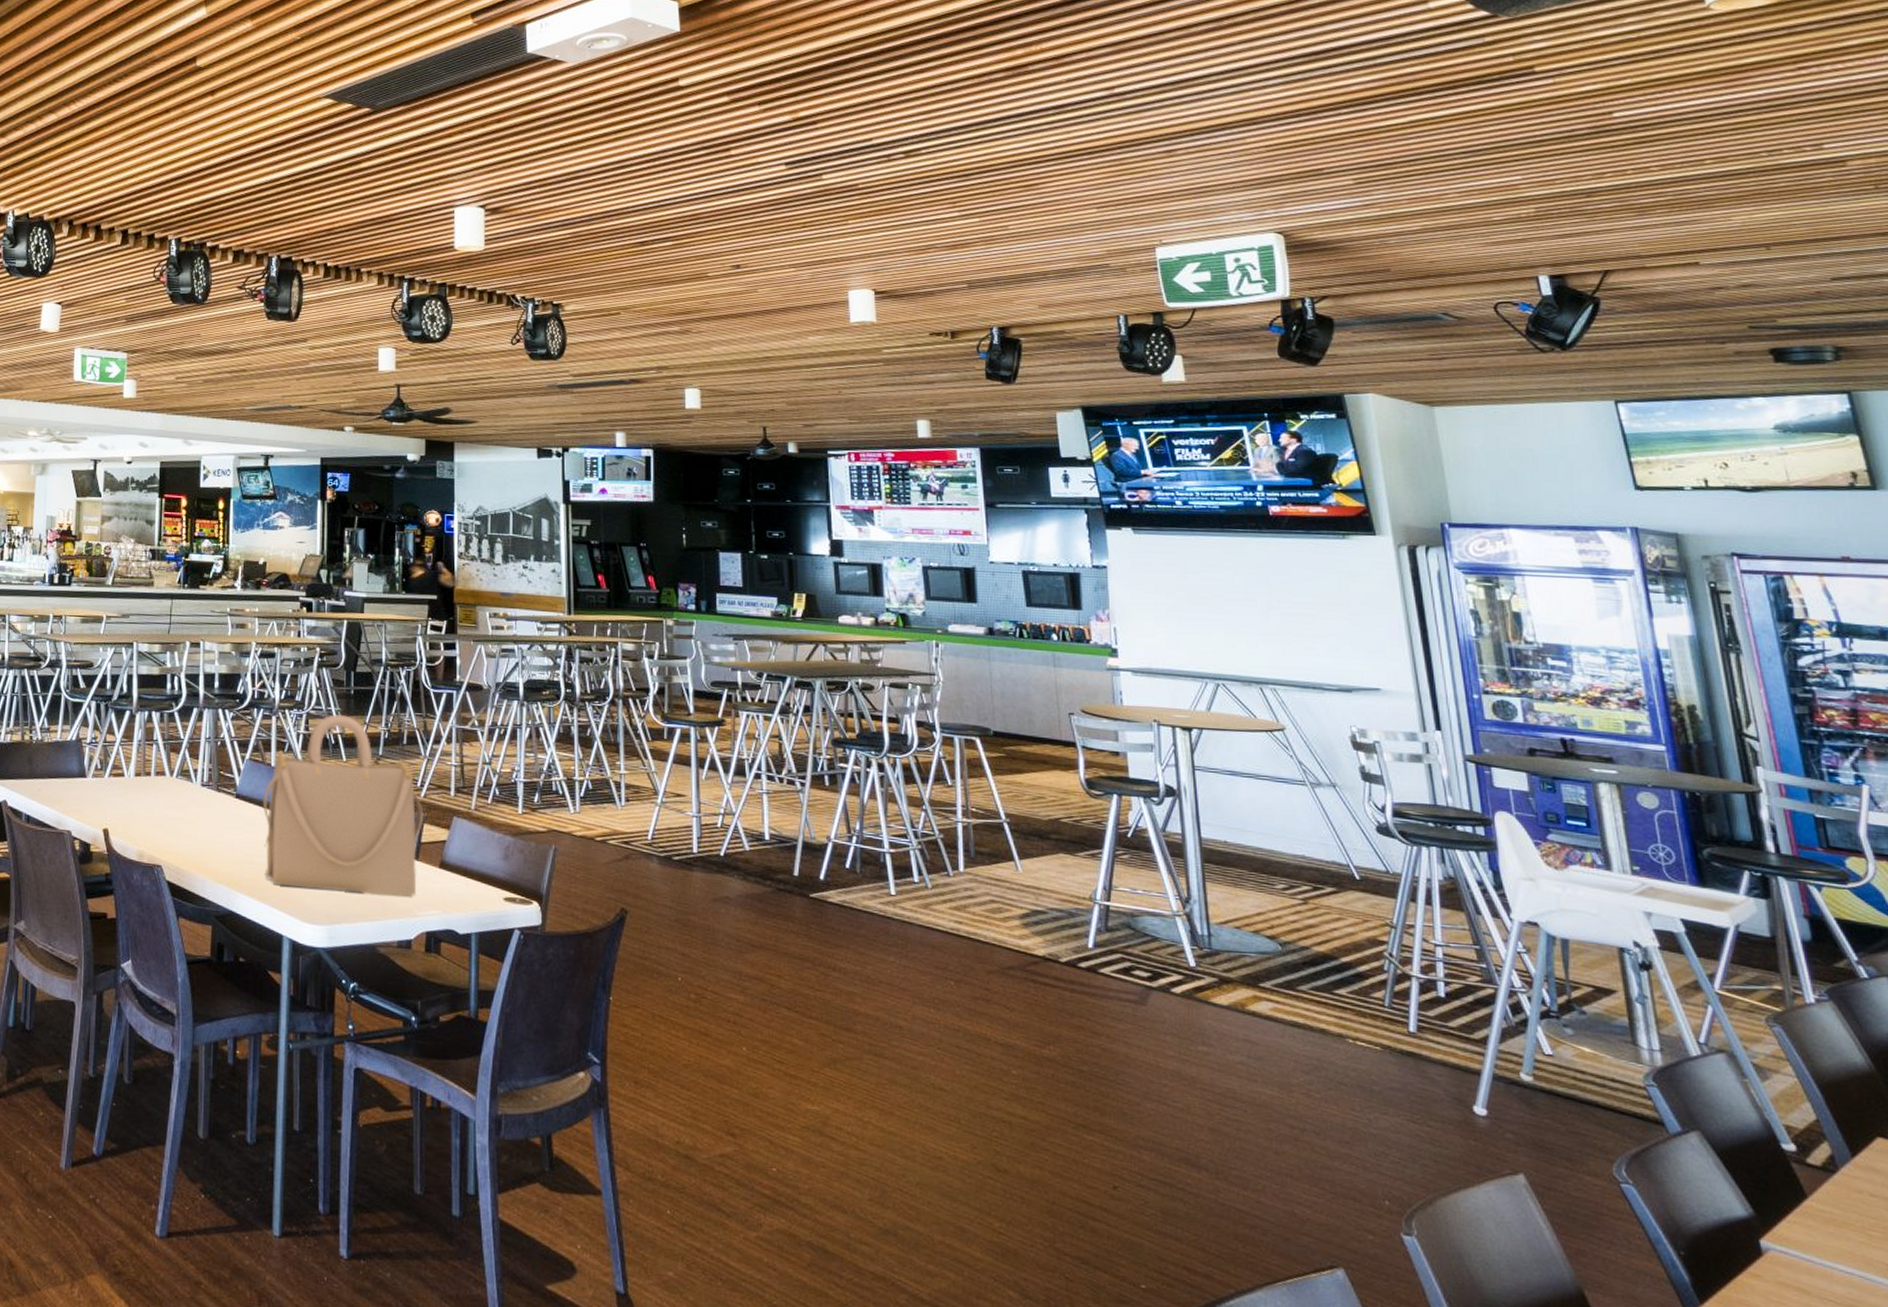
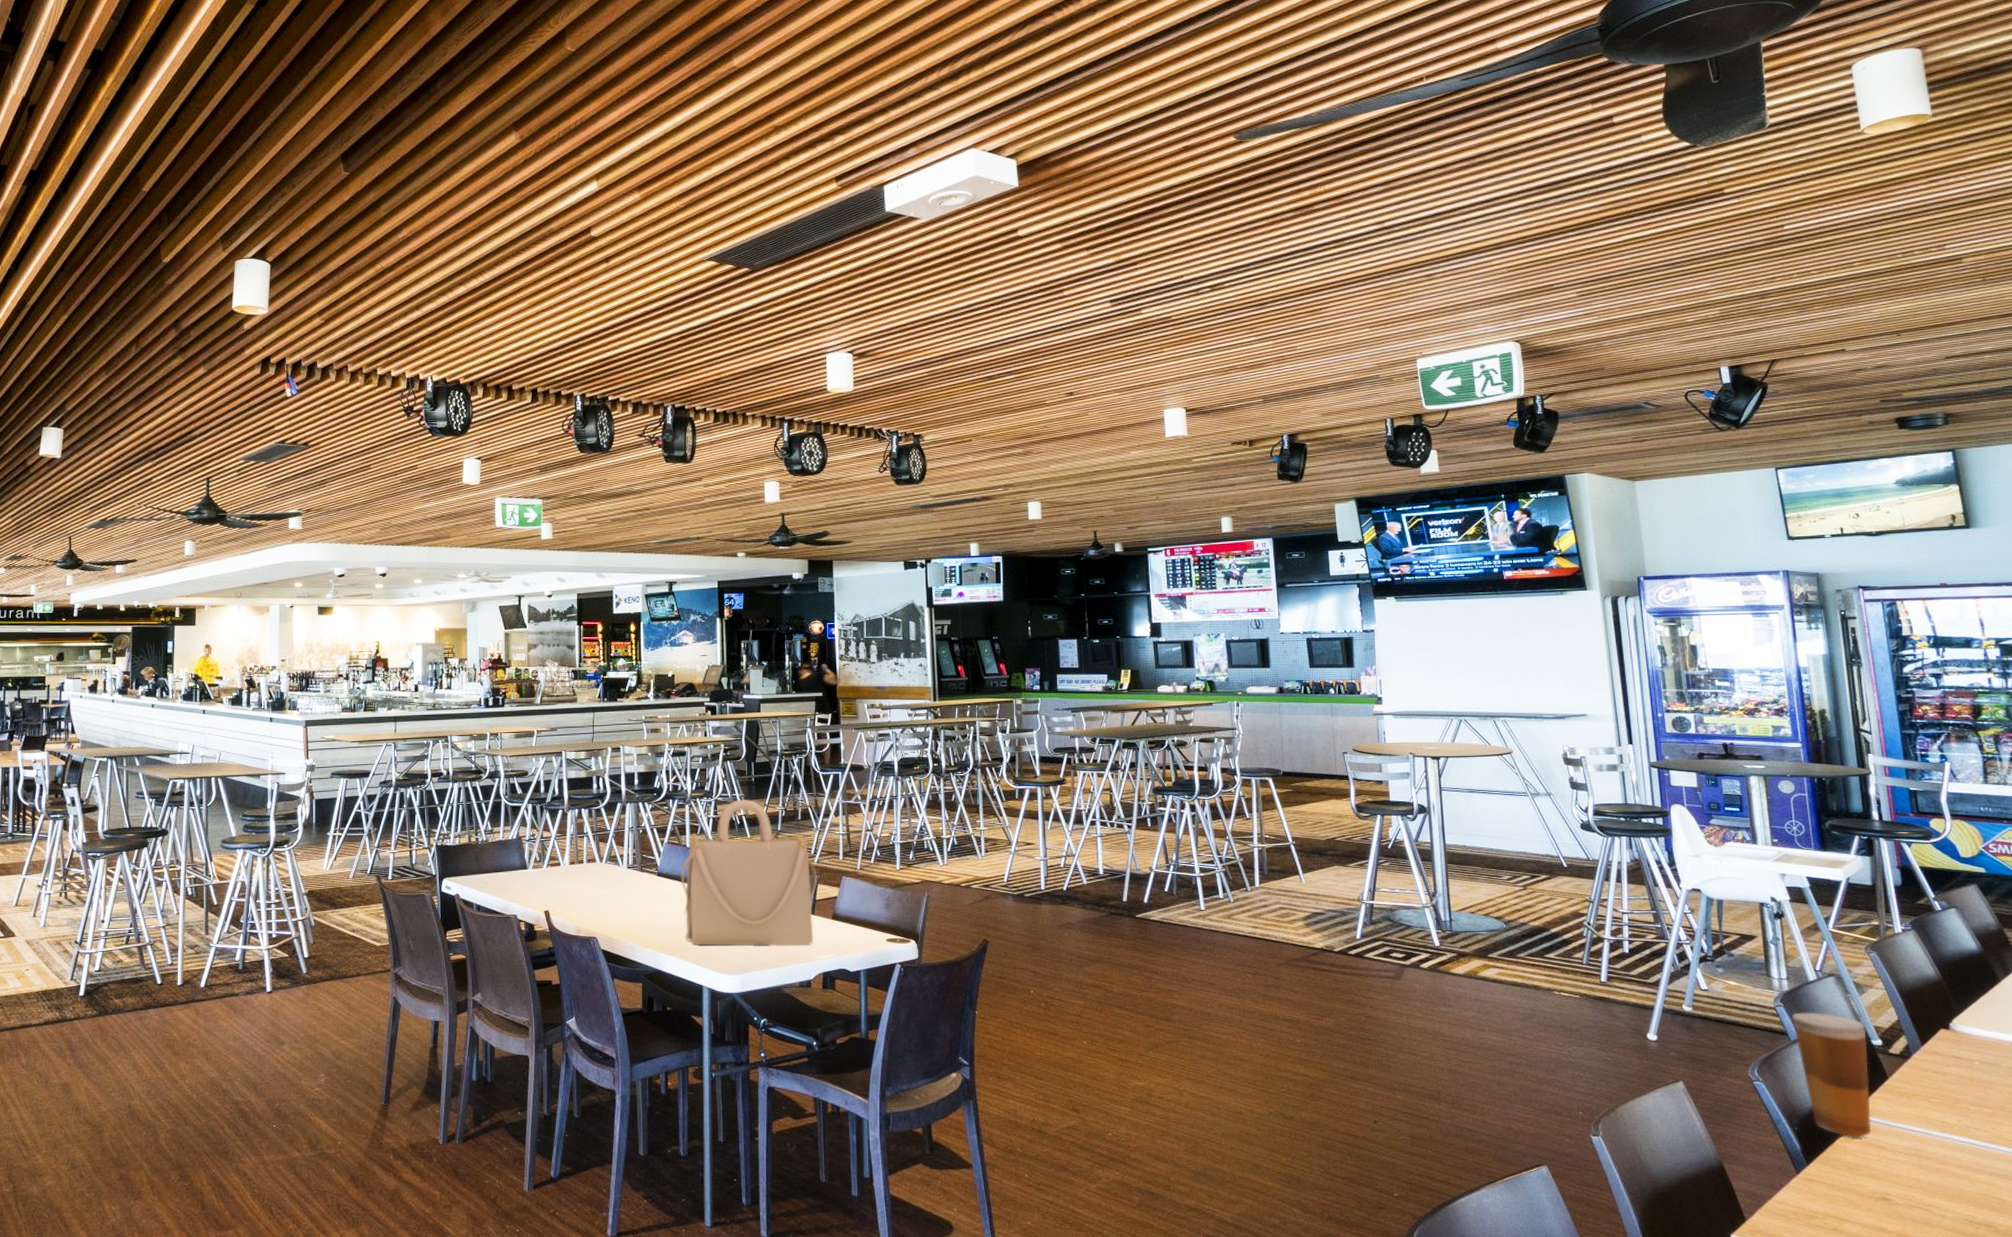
beverage cup: none [1669,1096,1788,1275] -> present [1791,1012,1872,1138]

